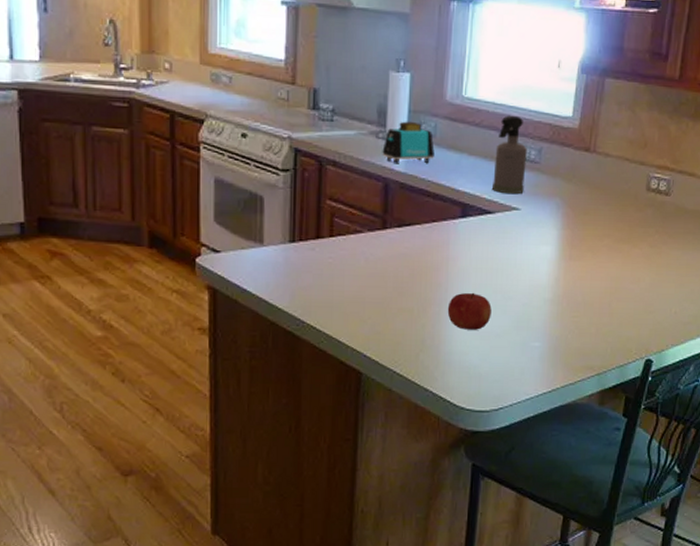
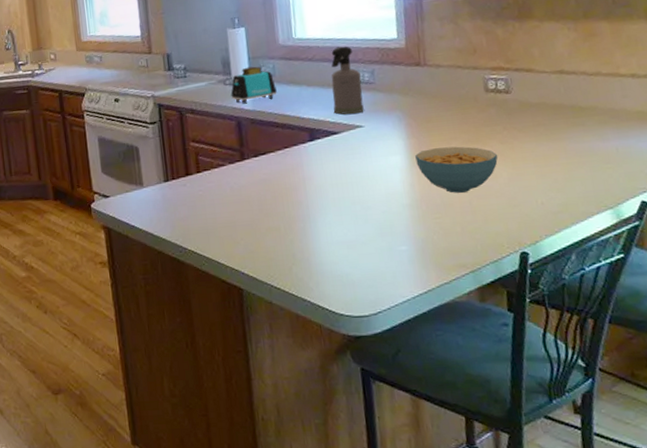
fruit: present [447,292,492,330] -> none [311,206,354,241]
cereal bowl: none [566,243,645,293] -> present [415,146,498,193]

